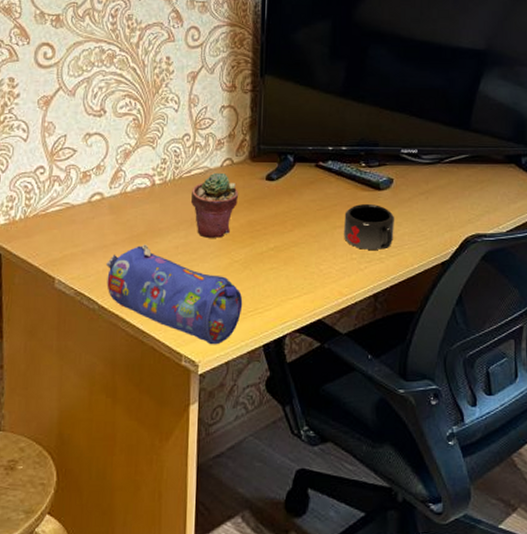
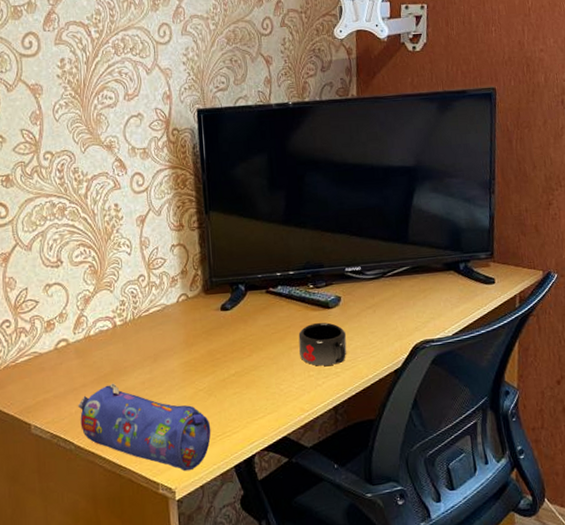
potted succulent: present [190,172,239,238] -> none [151,307,197,371]

